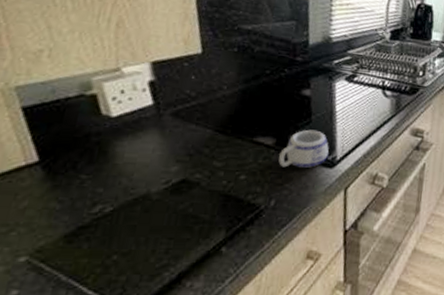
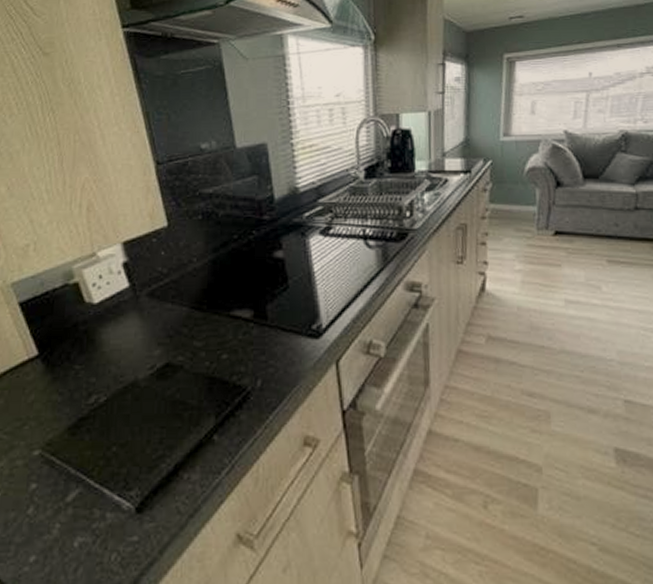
mug: present [278,129,330,168] -> none [259,296,313,342]

